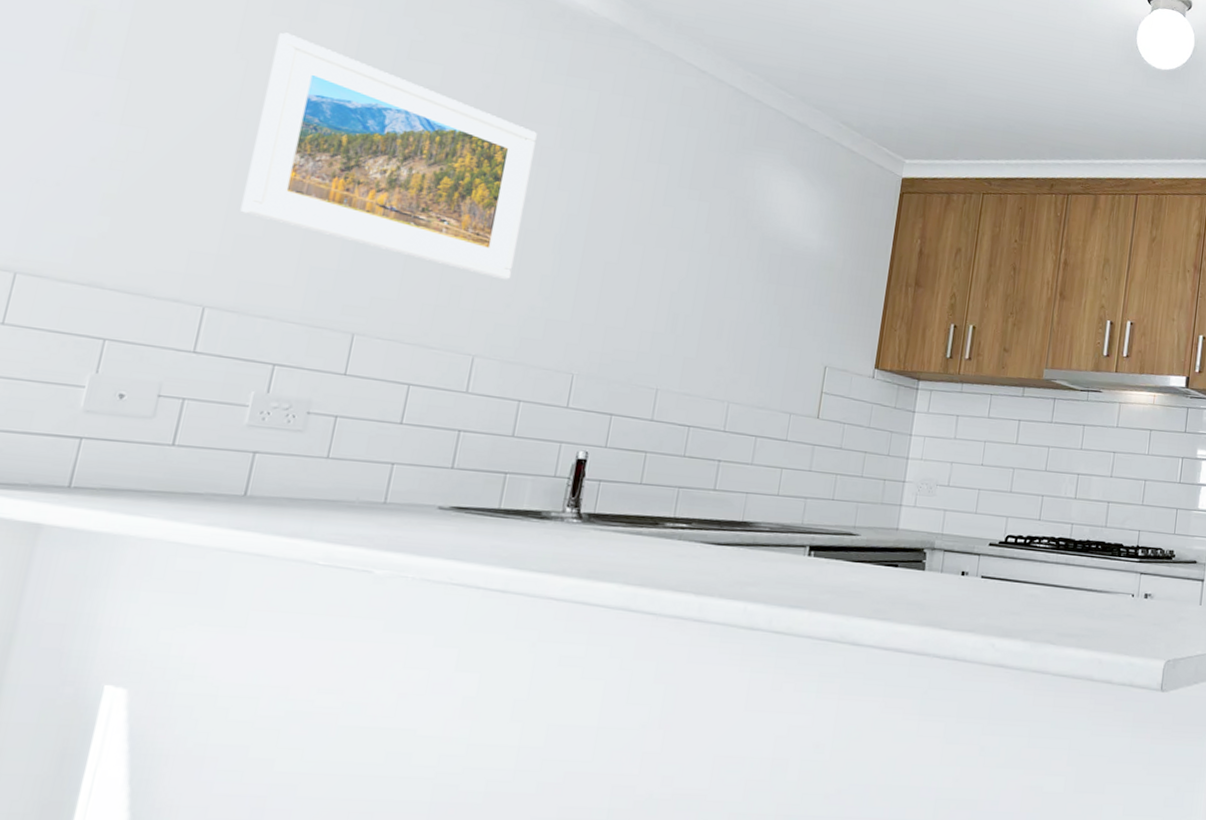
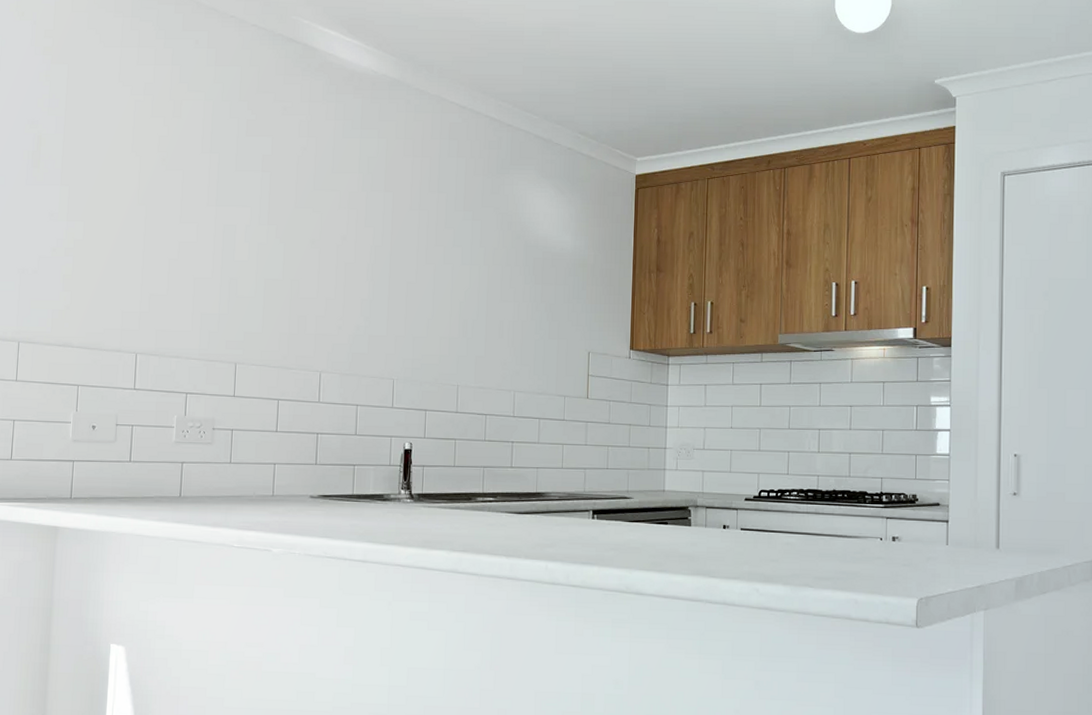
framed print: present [240,32,537,280] -> none [150,130,345,307]

